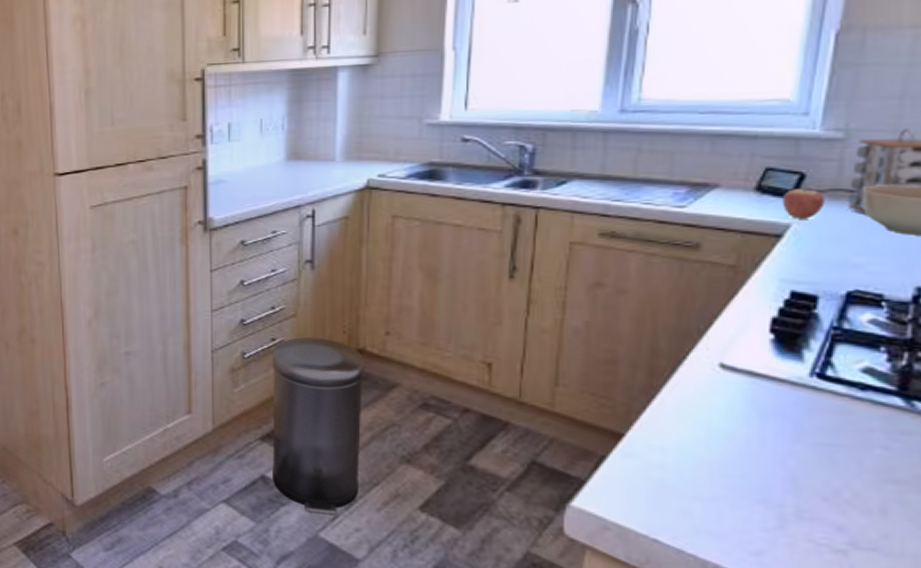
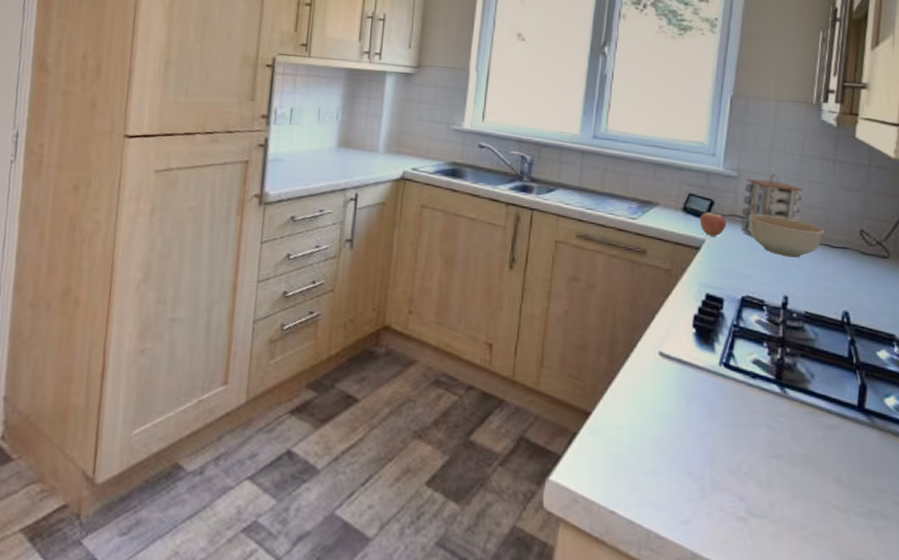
pedal bin: present [271,337,364,516] -> none [297,312,389,492]

